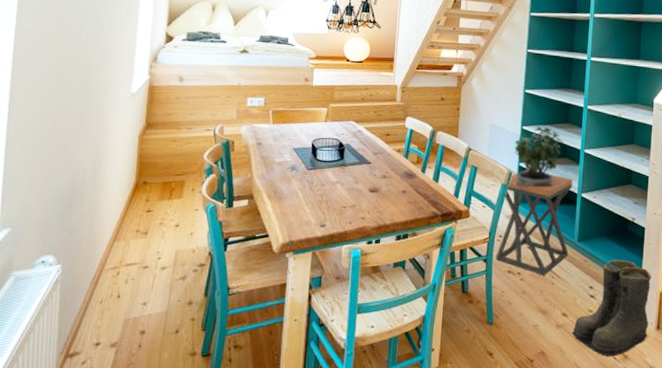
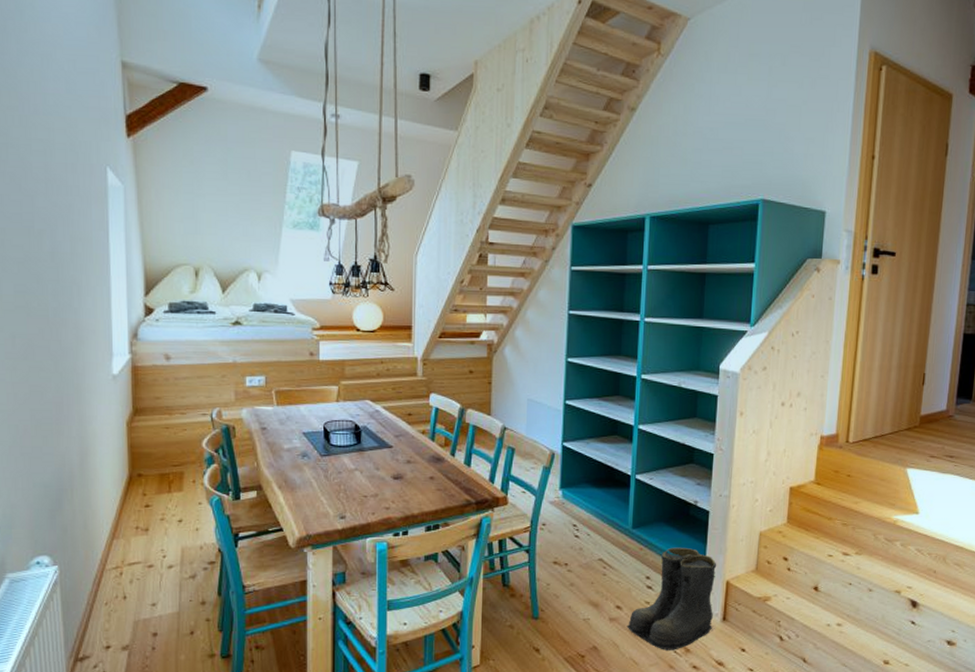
stool: present [495,170,573,275] -> none [539,450,625,566]
potted plant: present [514,126,564,187] -> none [557,400,614,469]

